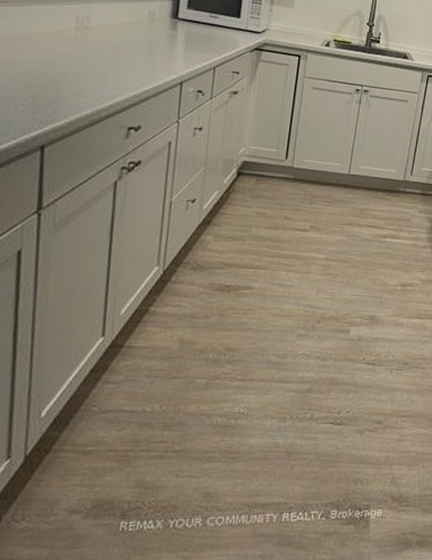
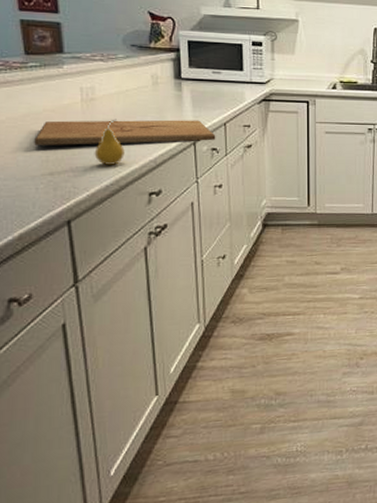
cutting board: none [21,44,204,83] -> present [34,120,216,145]
fruit: none [79,50,111,95] -> present [94,119,125,165]

